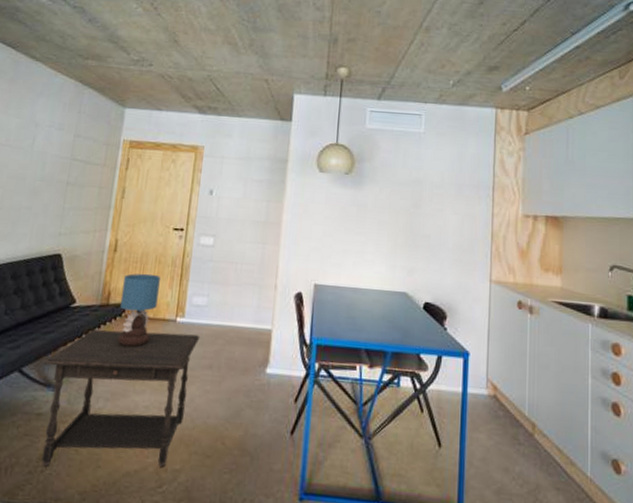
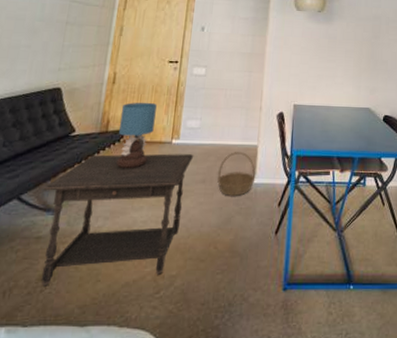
basket: none [226,335,269,387] -> present [217,152,256,196]

